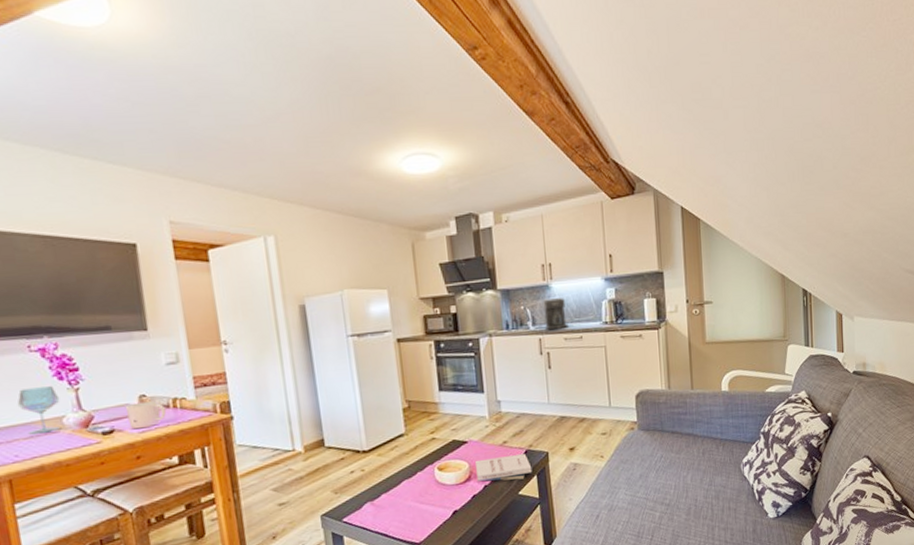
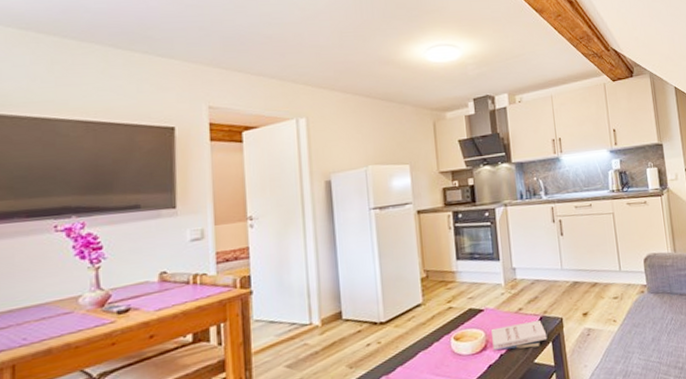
wine glass: present [17,386,60,436] -> none [34,265,79,317]
mug: present [125,400,166,430] -> none [144,277,185,308]
coffee maker: present [543,298,568,331] -> none [554,169,578,200]

